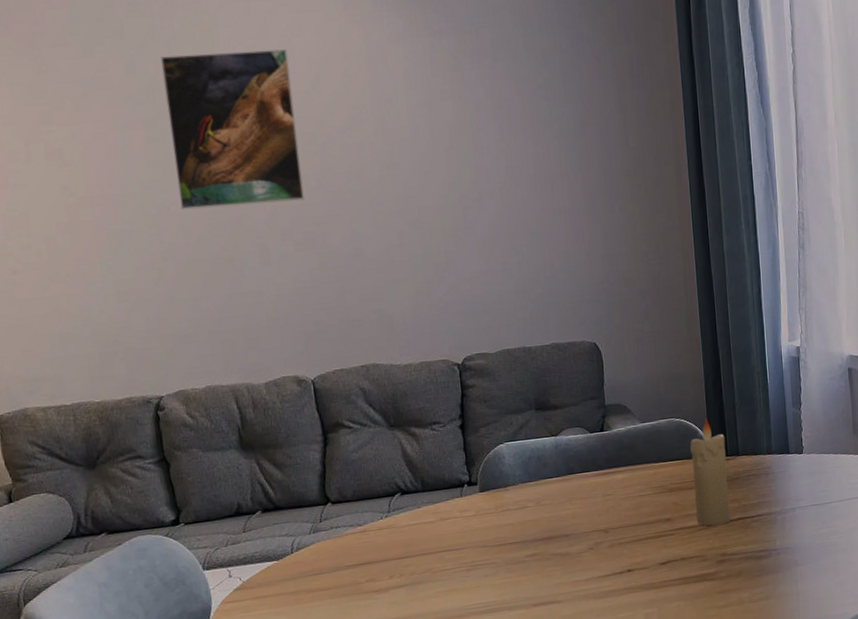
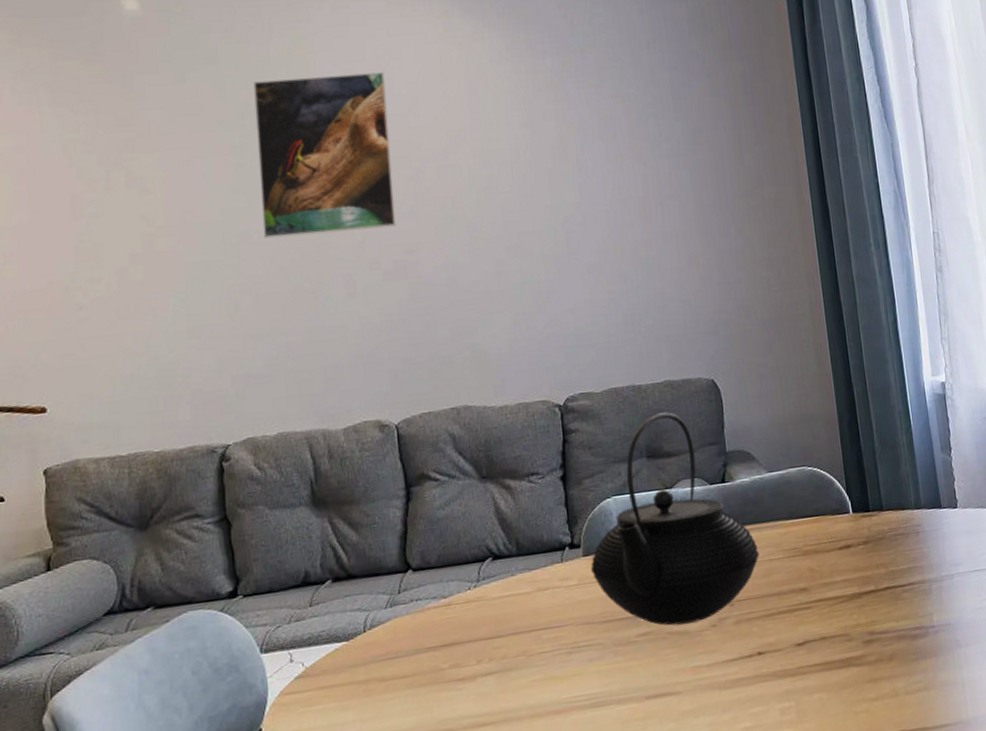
teapot: none [486,371,631,549] -> present [591,412,759,626]
candle: present [690,418,731,526] -> none [825,466,877,597]

